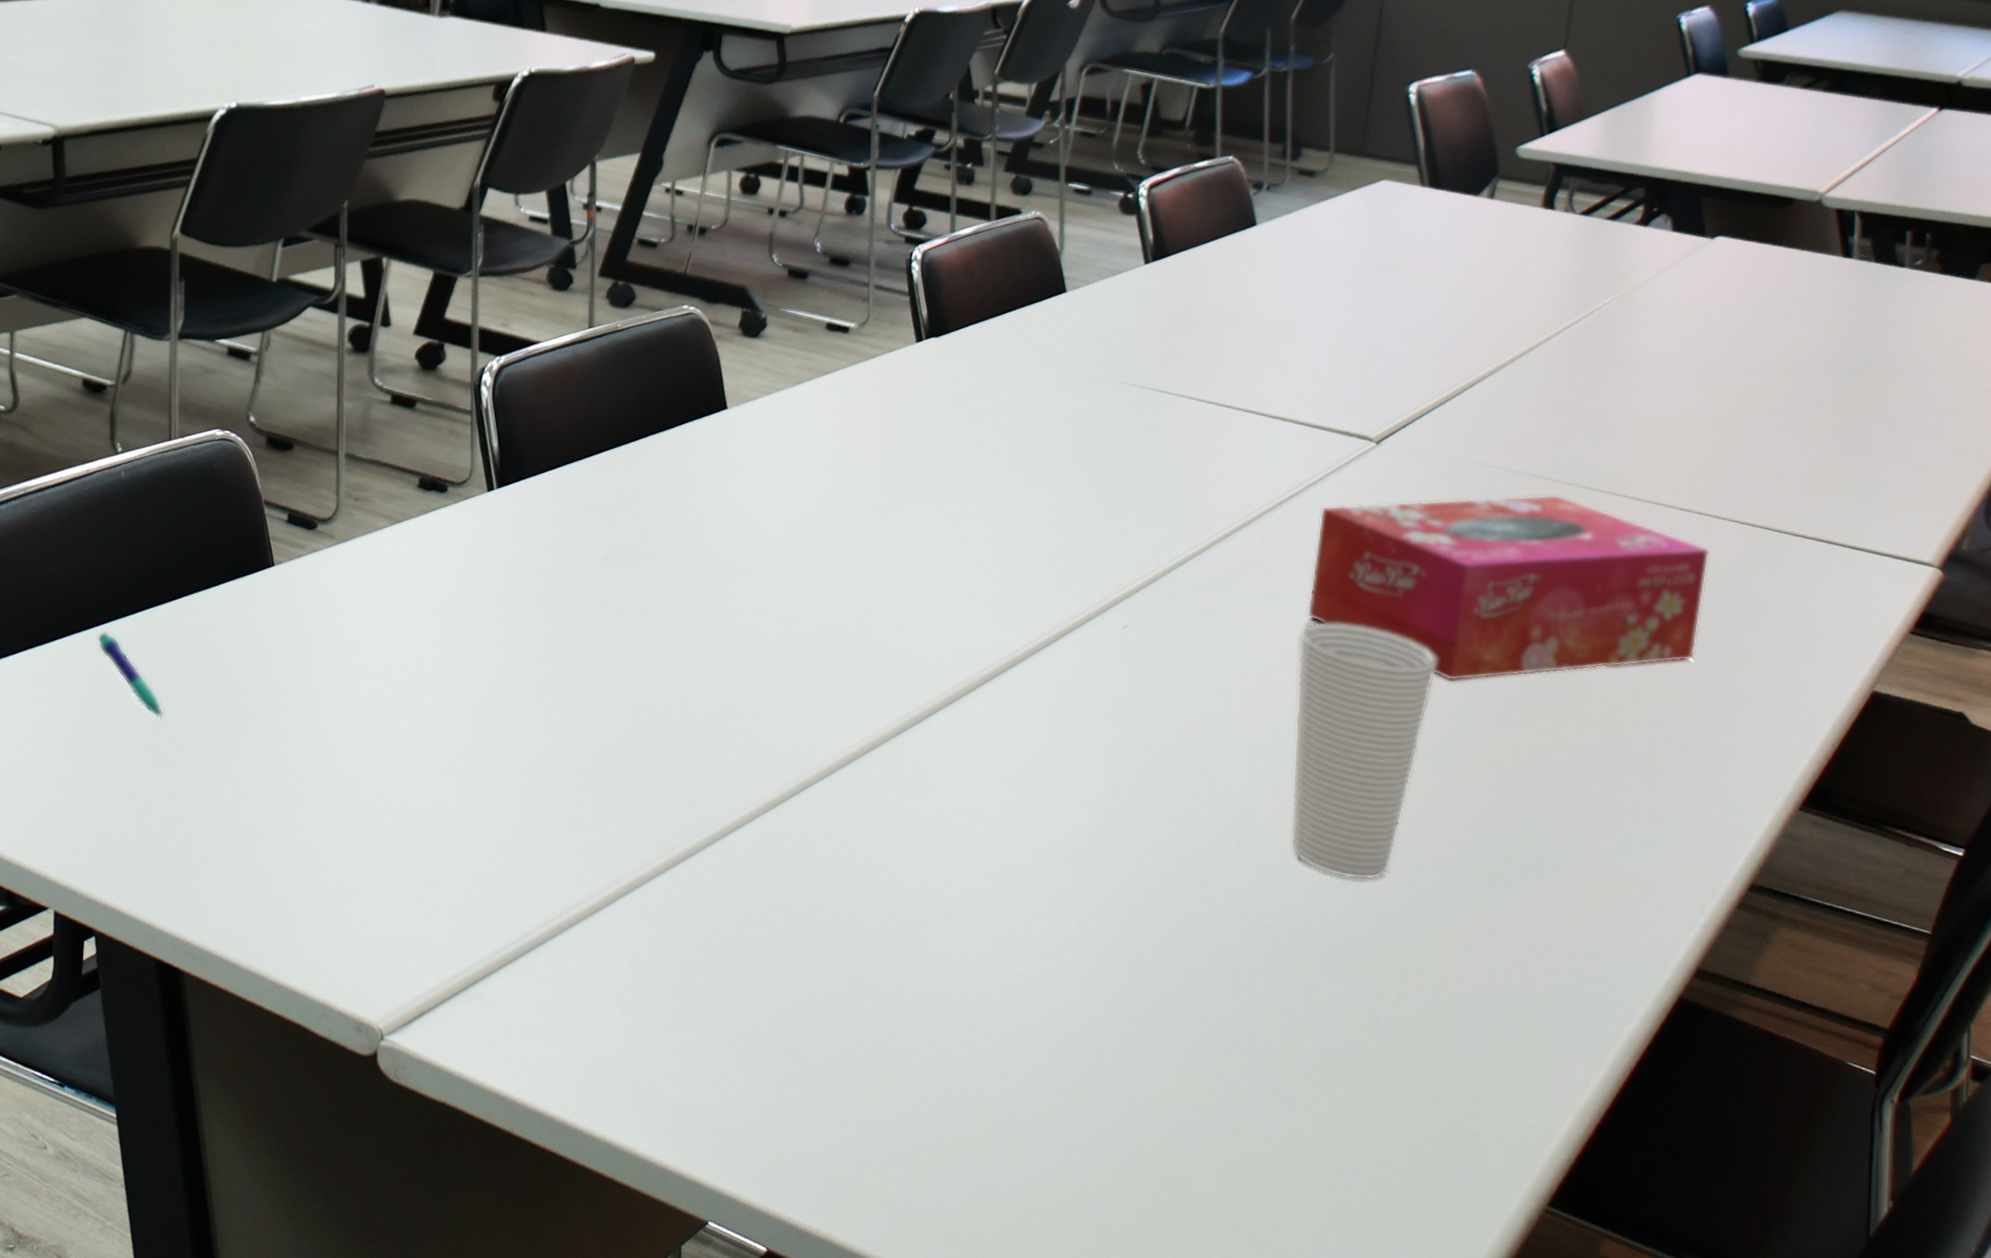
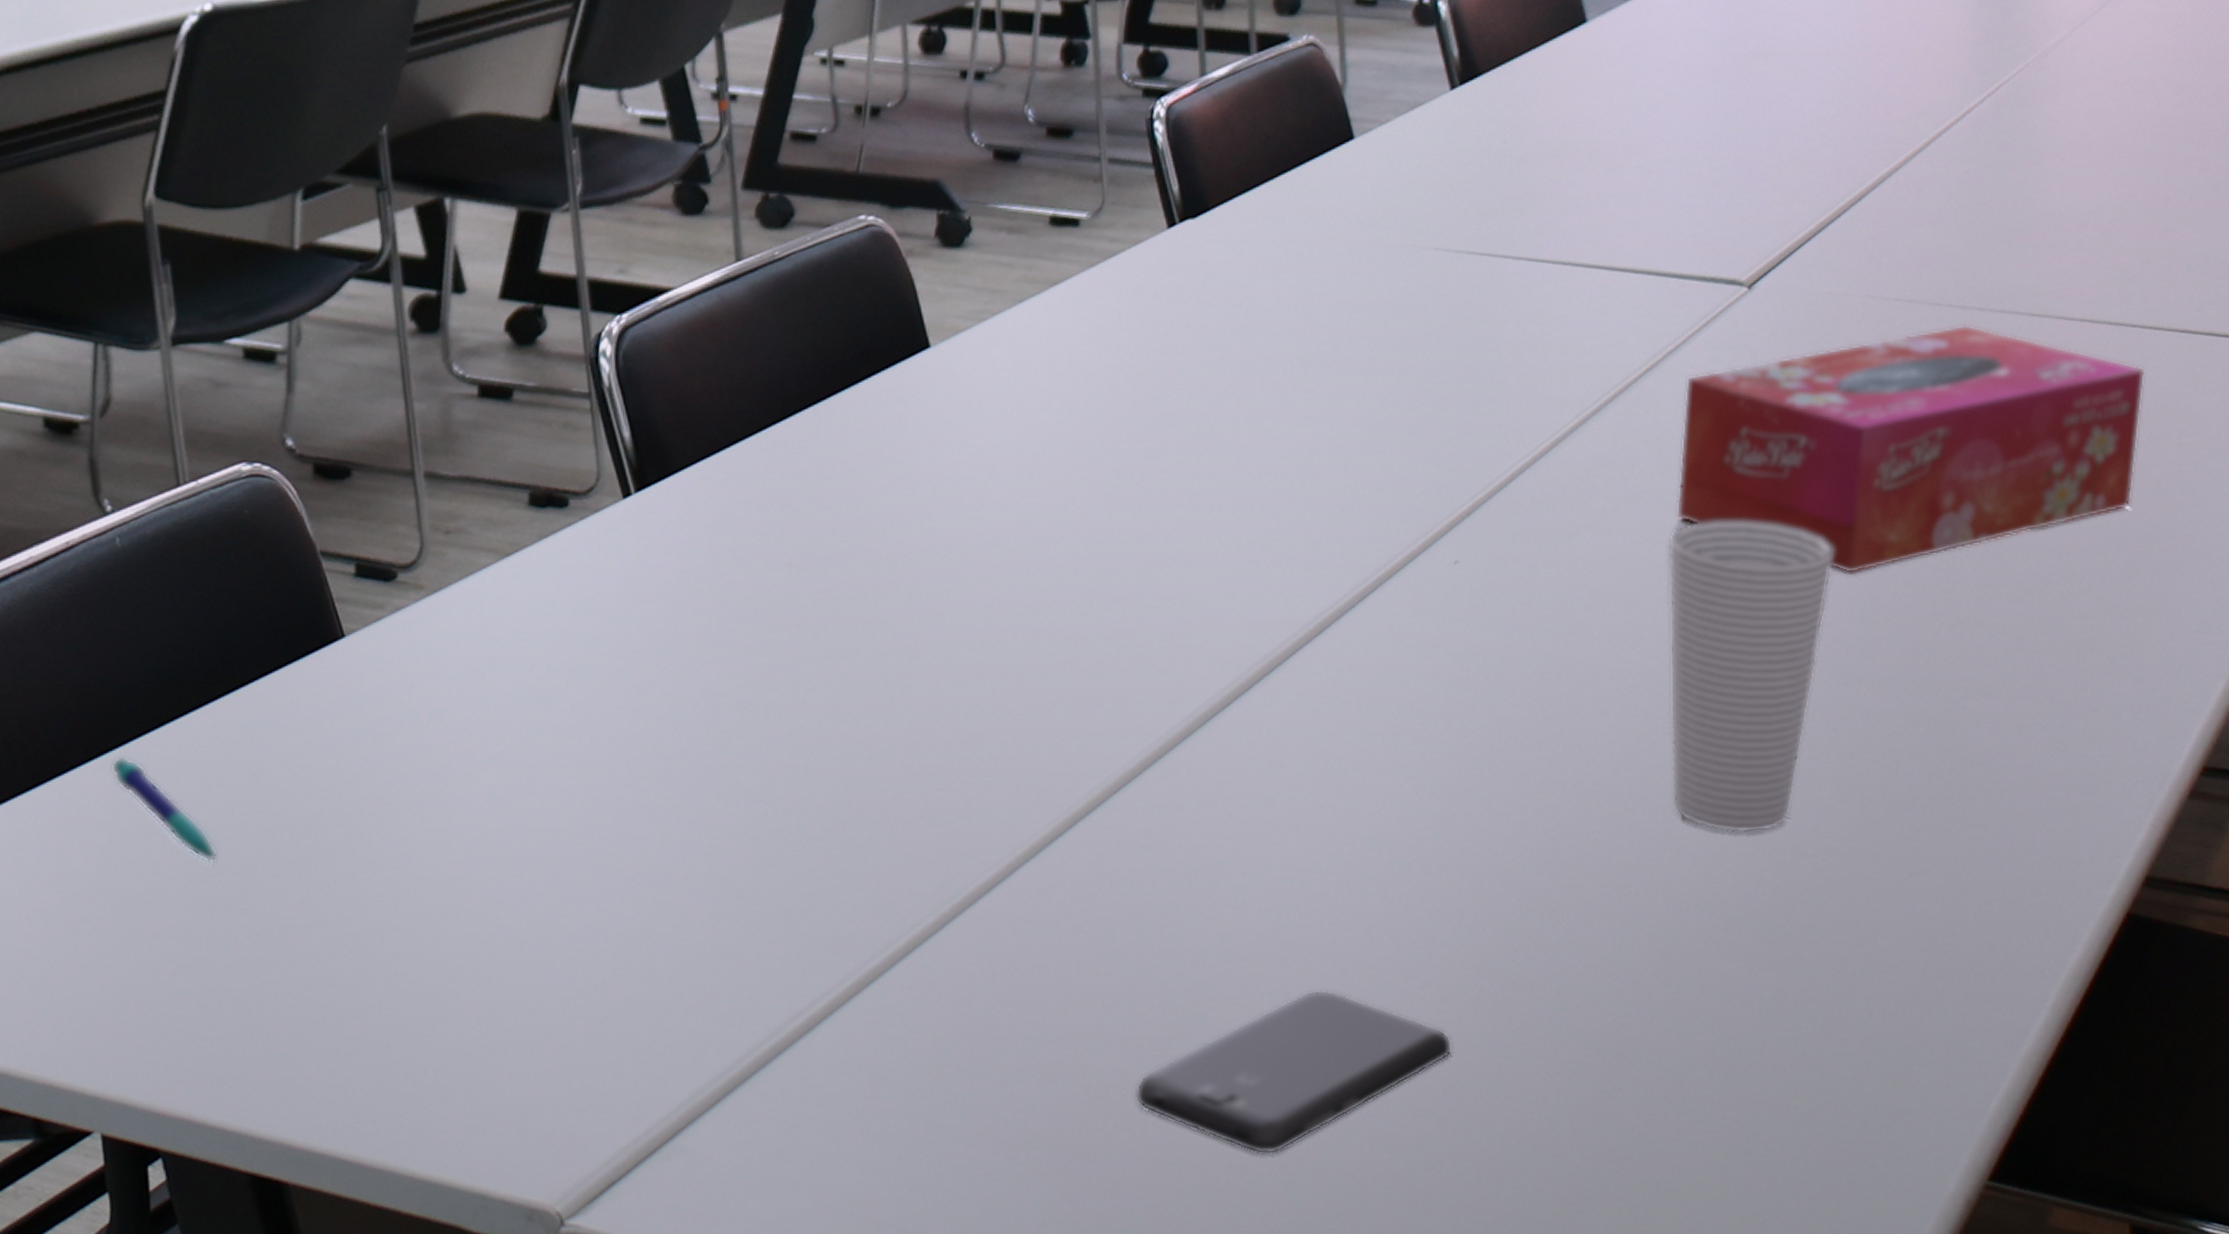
smartphone: none [835,950,1096,1078] -> present [1135,989,1453,1155]

